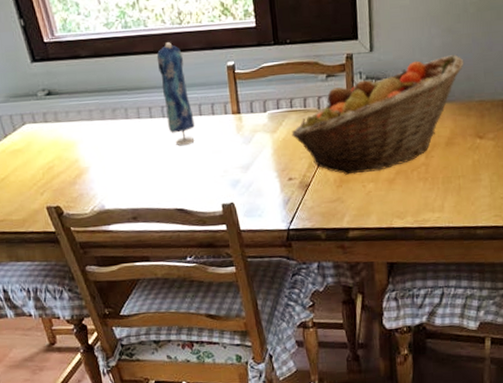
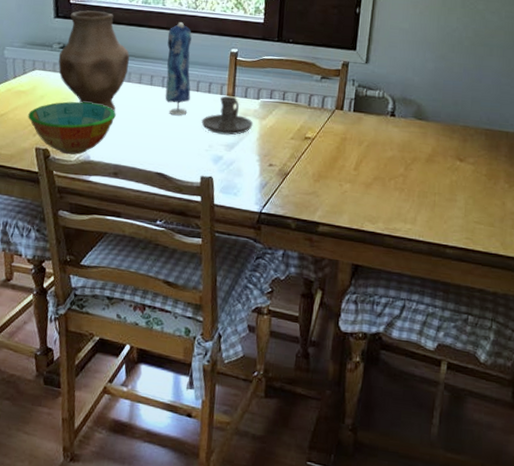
bowl: none [30,148,122,208] -> present [28,101,116,155]
vase: none [46,45,123,153] -> present [58,10,130,111]
candle holder: none [211,114,265,157] -> present [201,95,253,135]
fruit basket: present [291,54,464,175] -> none [279,79,454,174]

